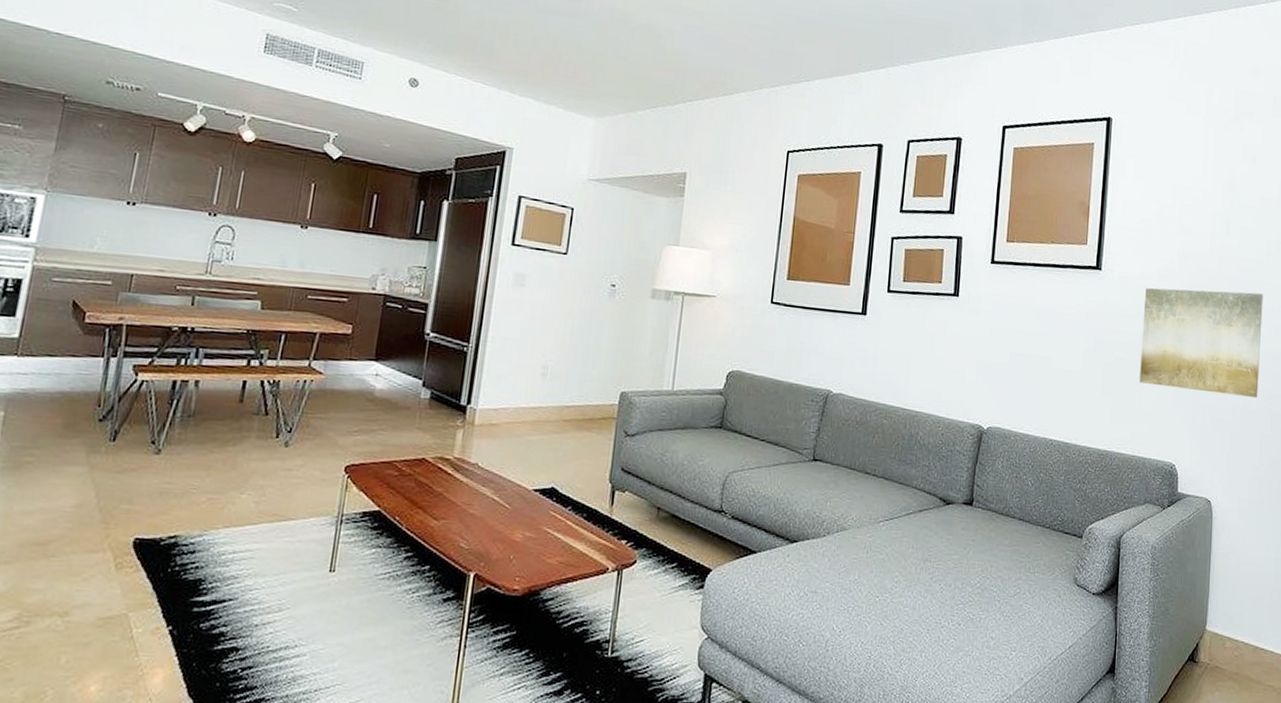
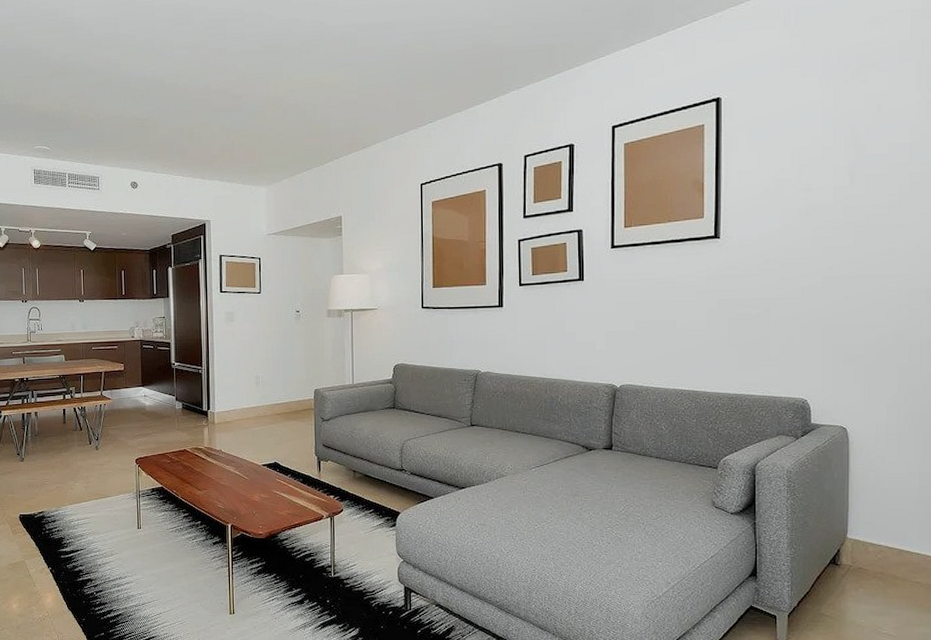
wall art: present [1139,288,1263,399] -> none [765,235,896,333]

